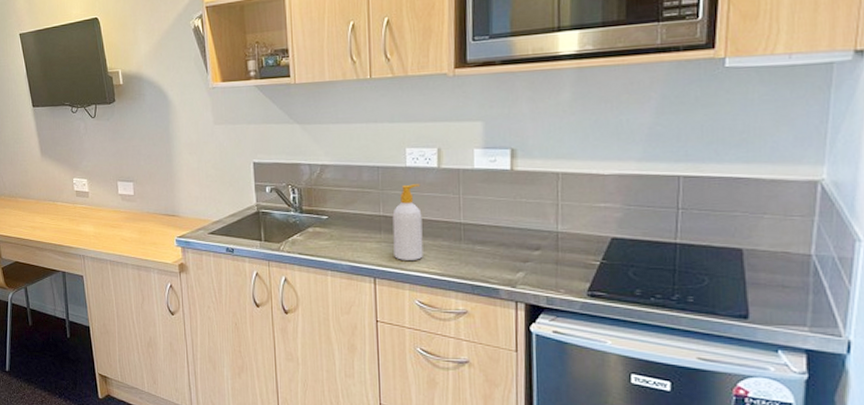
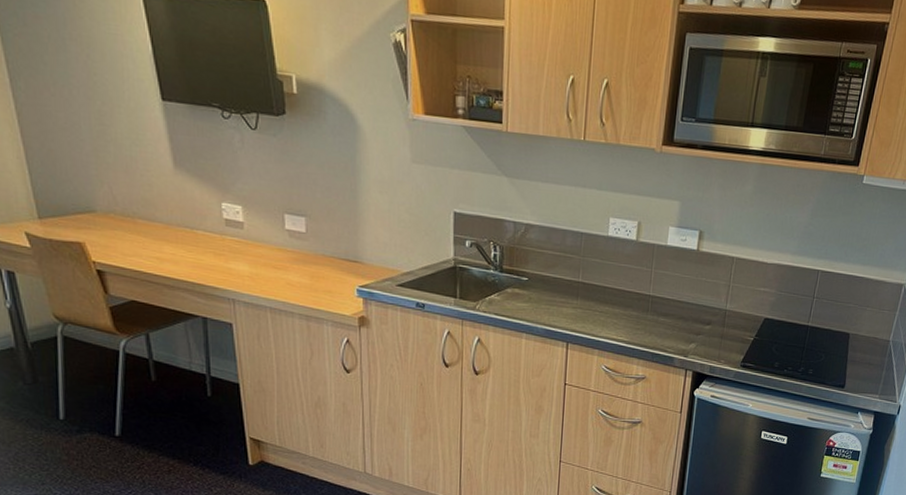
soap bottle: present [392,184,423,260] -> none [587,254,619,328]

